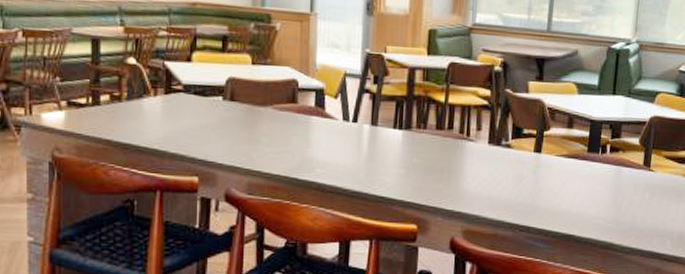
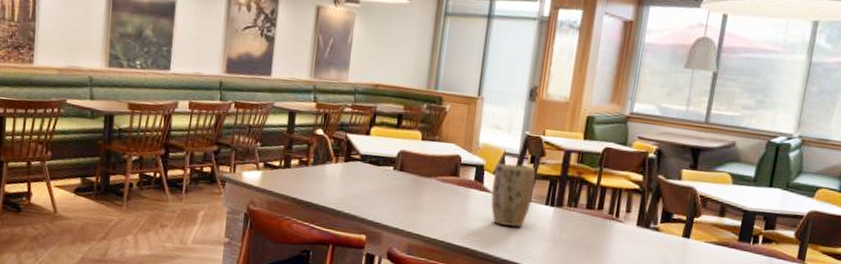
plant pot: none [334,85,380,155] -> present [491,162,536,228]

